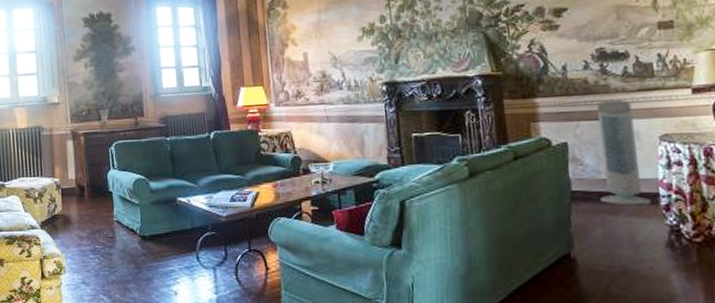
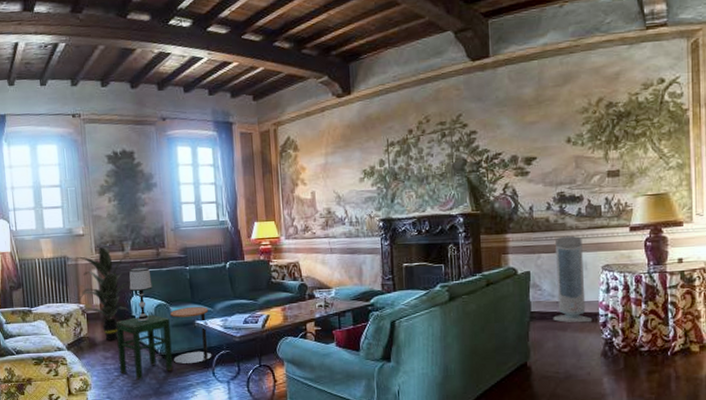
indoor plant: none [51,116,108,219] -> present [76,246,131,341]
stool: none [91,190,154,263] -> present [116,314,173,380]
table lamp: none [106,138,131,199] -> present [129,267,152,322]
side table: none [150,182,196,247] -> present [170,307,212,365]

